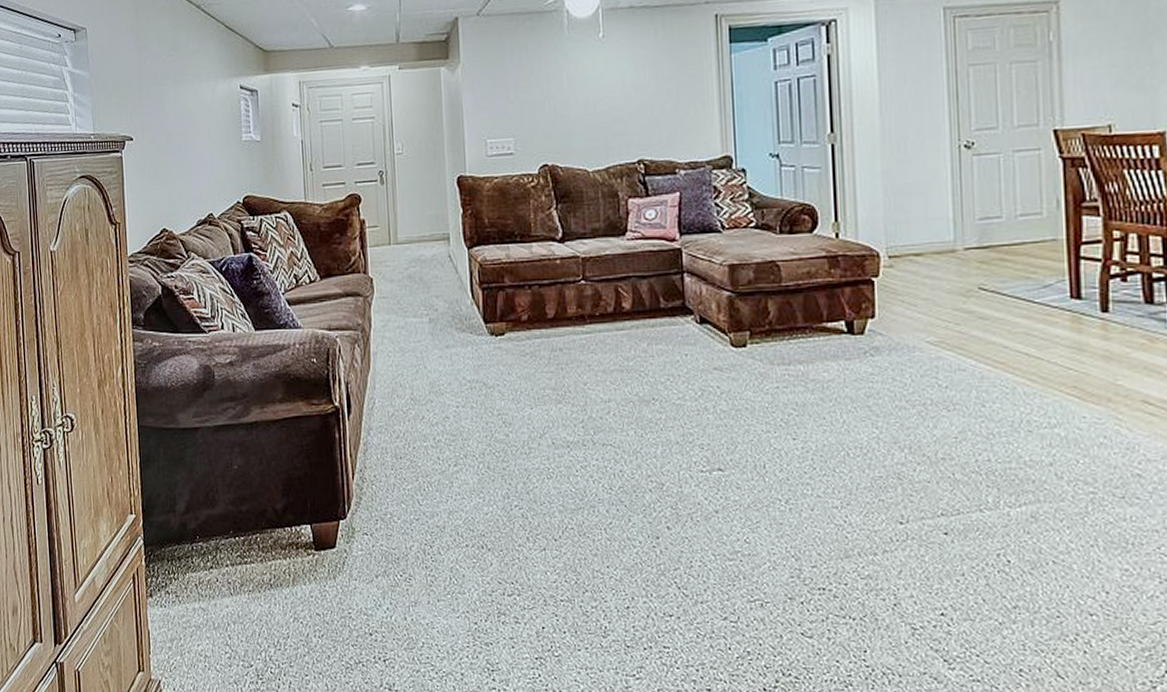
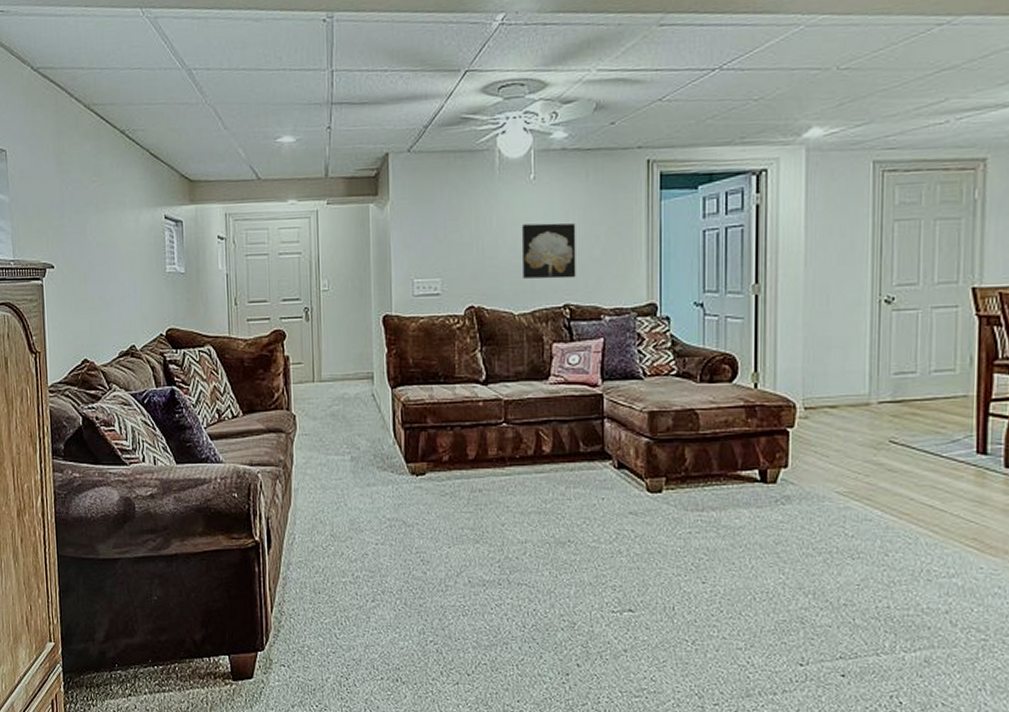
wall art: none [592,79,649,136] -> present [521,222,576,279]

